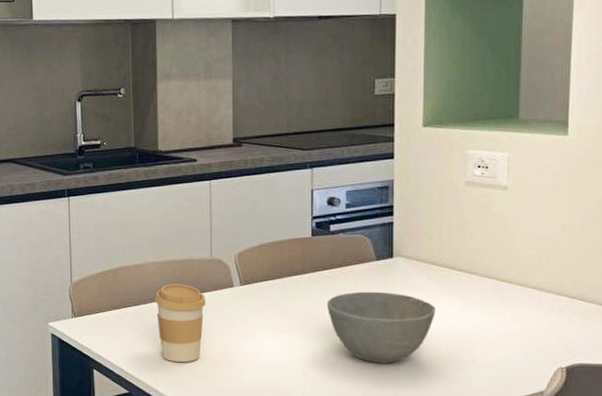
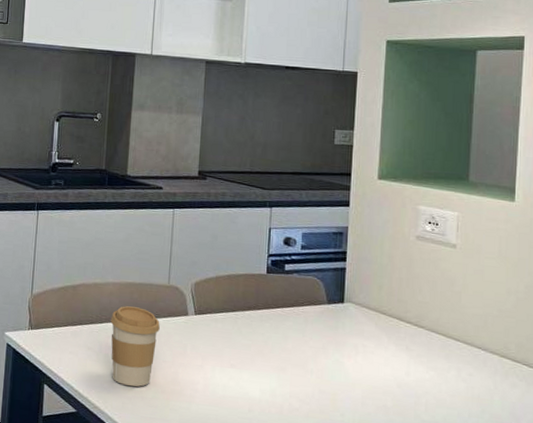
bowl: present [326,291,436,364] -> none [277,333,383,410]

